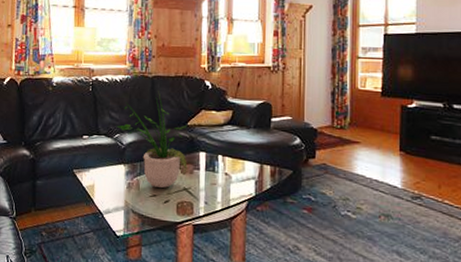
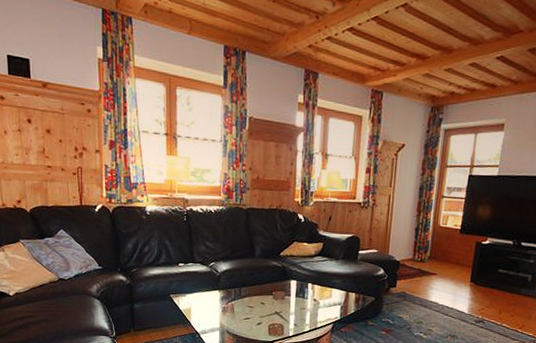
potted plant: present [117,91,189,188] -> none [212,222,280,312]

